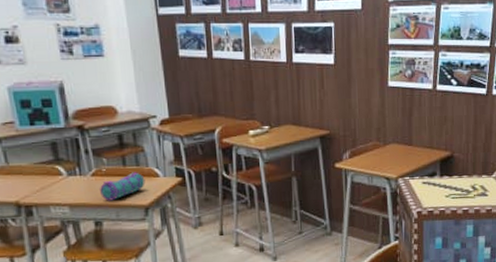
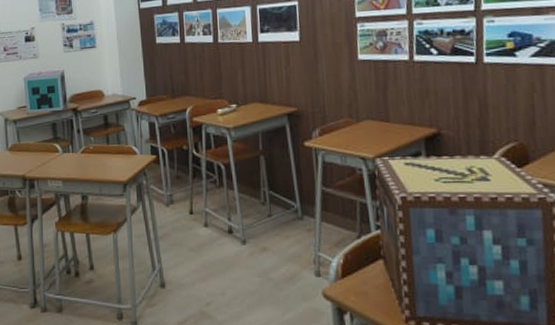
pencil case: present [100,172,145,201] -> none [87,150,125,177]

